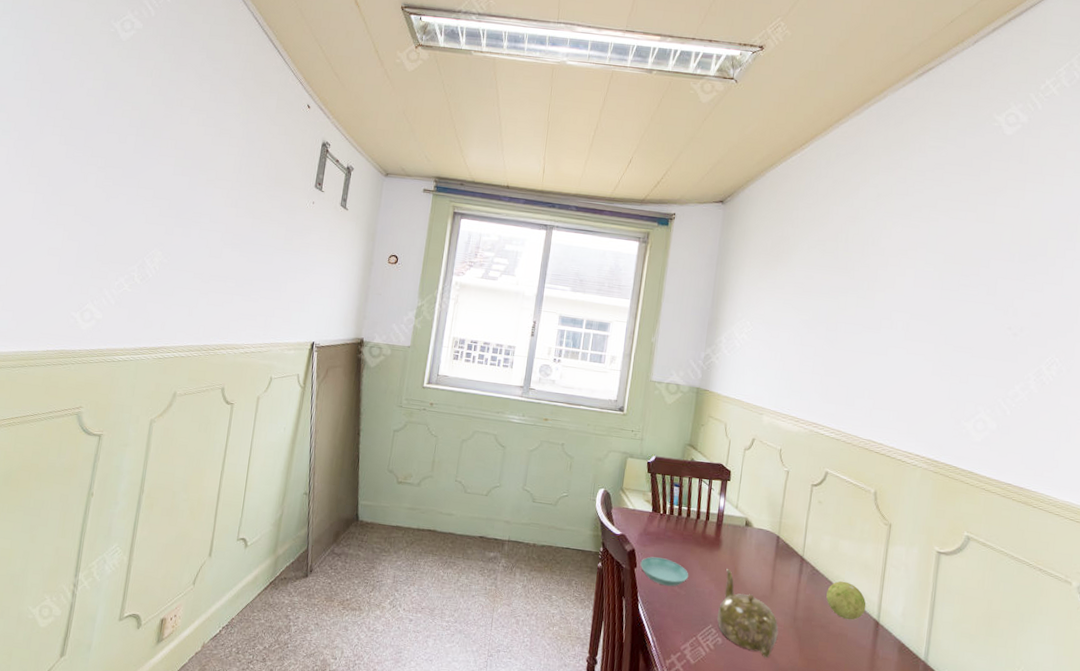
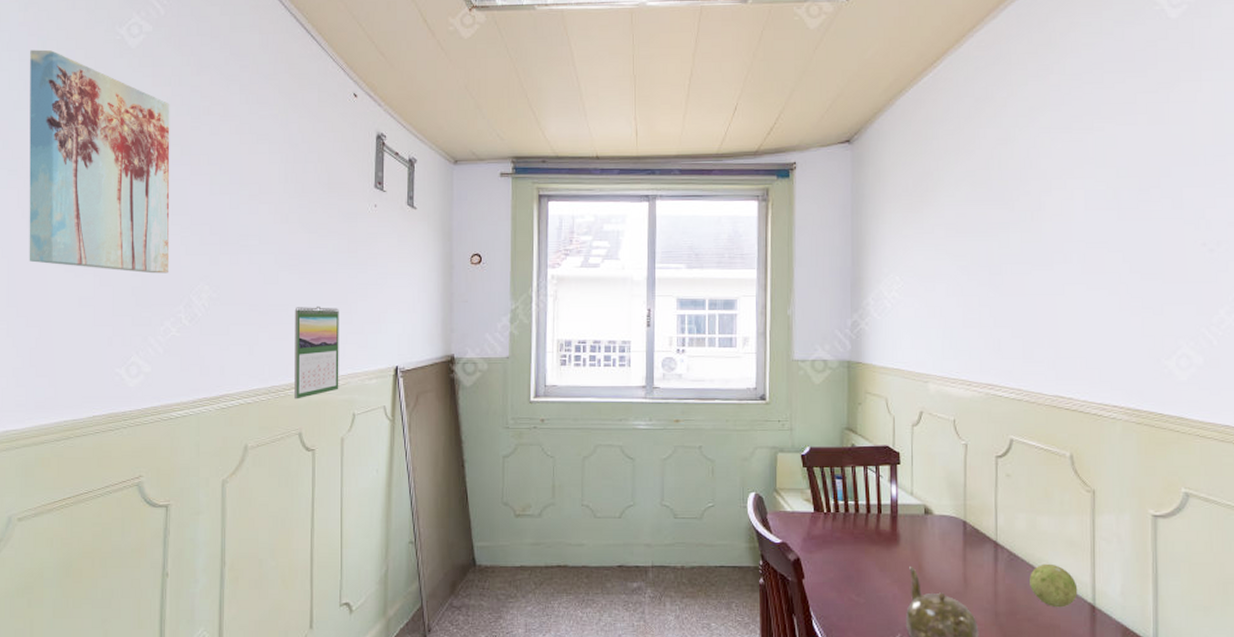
wall art: none [9,30,149,237] -> present [29,49,170,274]
calendar: none [222,280,270,359] -> present [294,305,339,399]
saucer: present [640,556,689,587] -> none [808,564,867,596]

